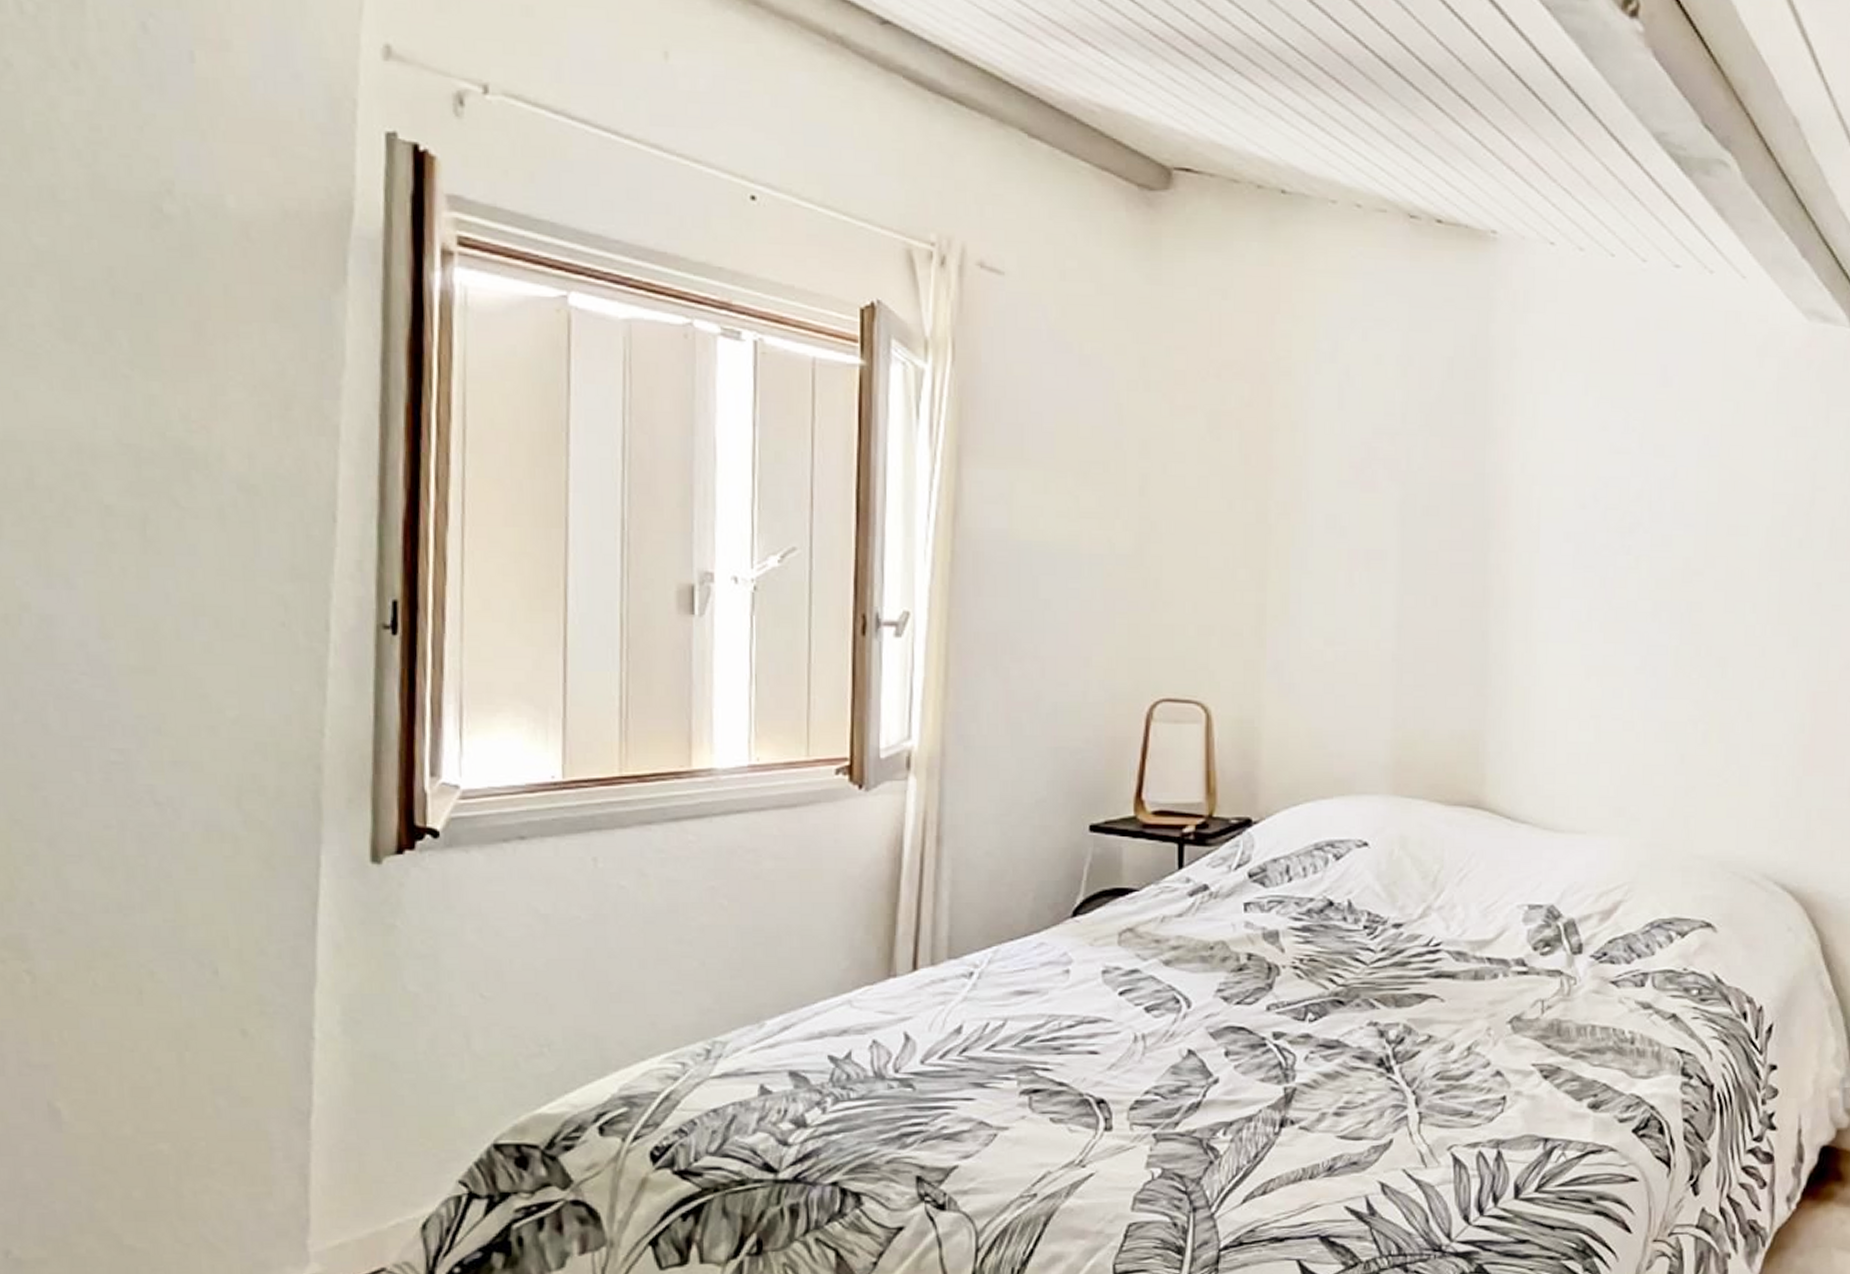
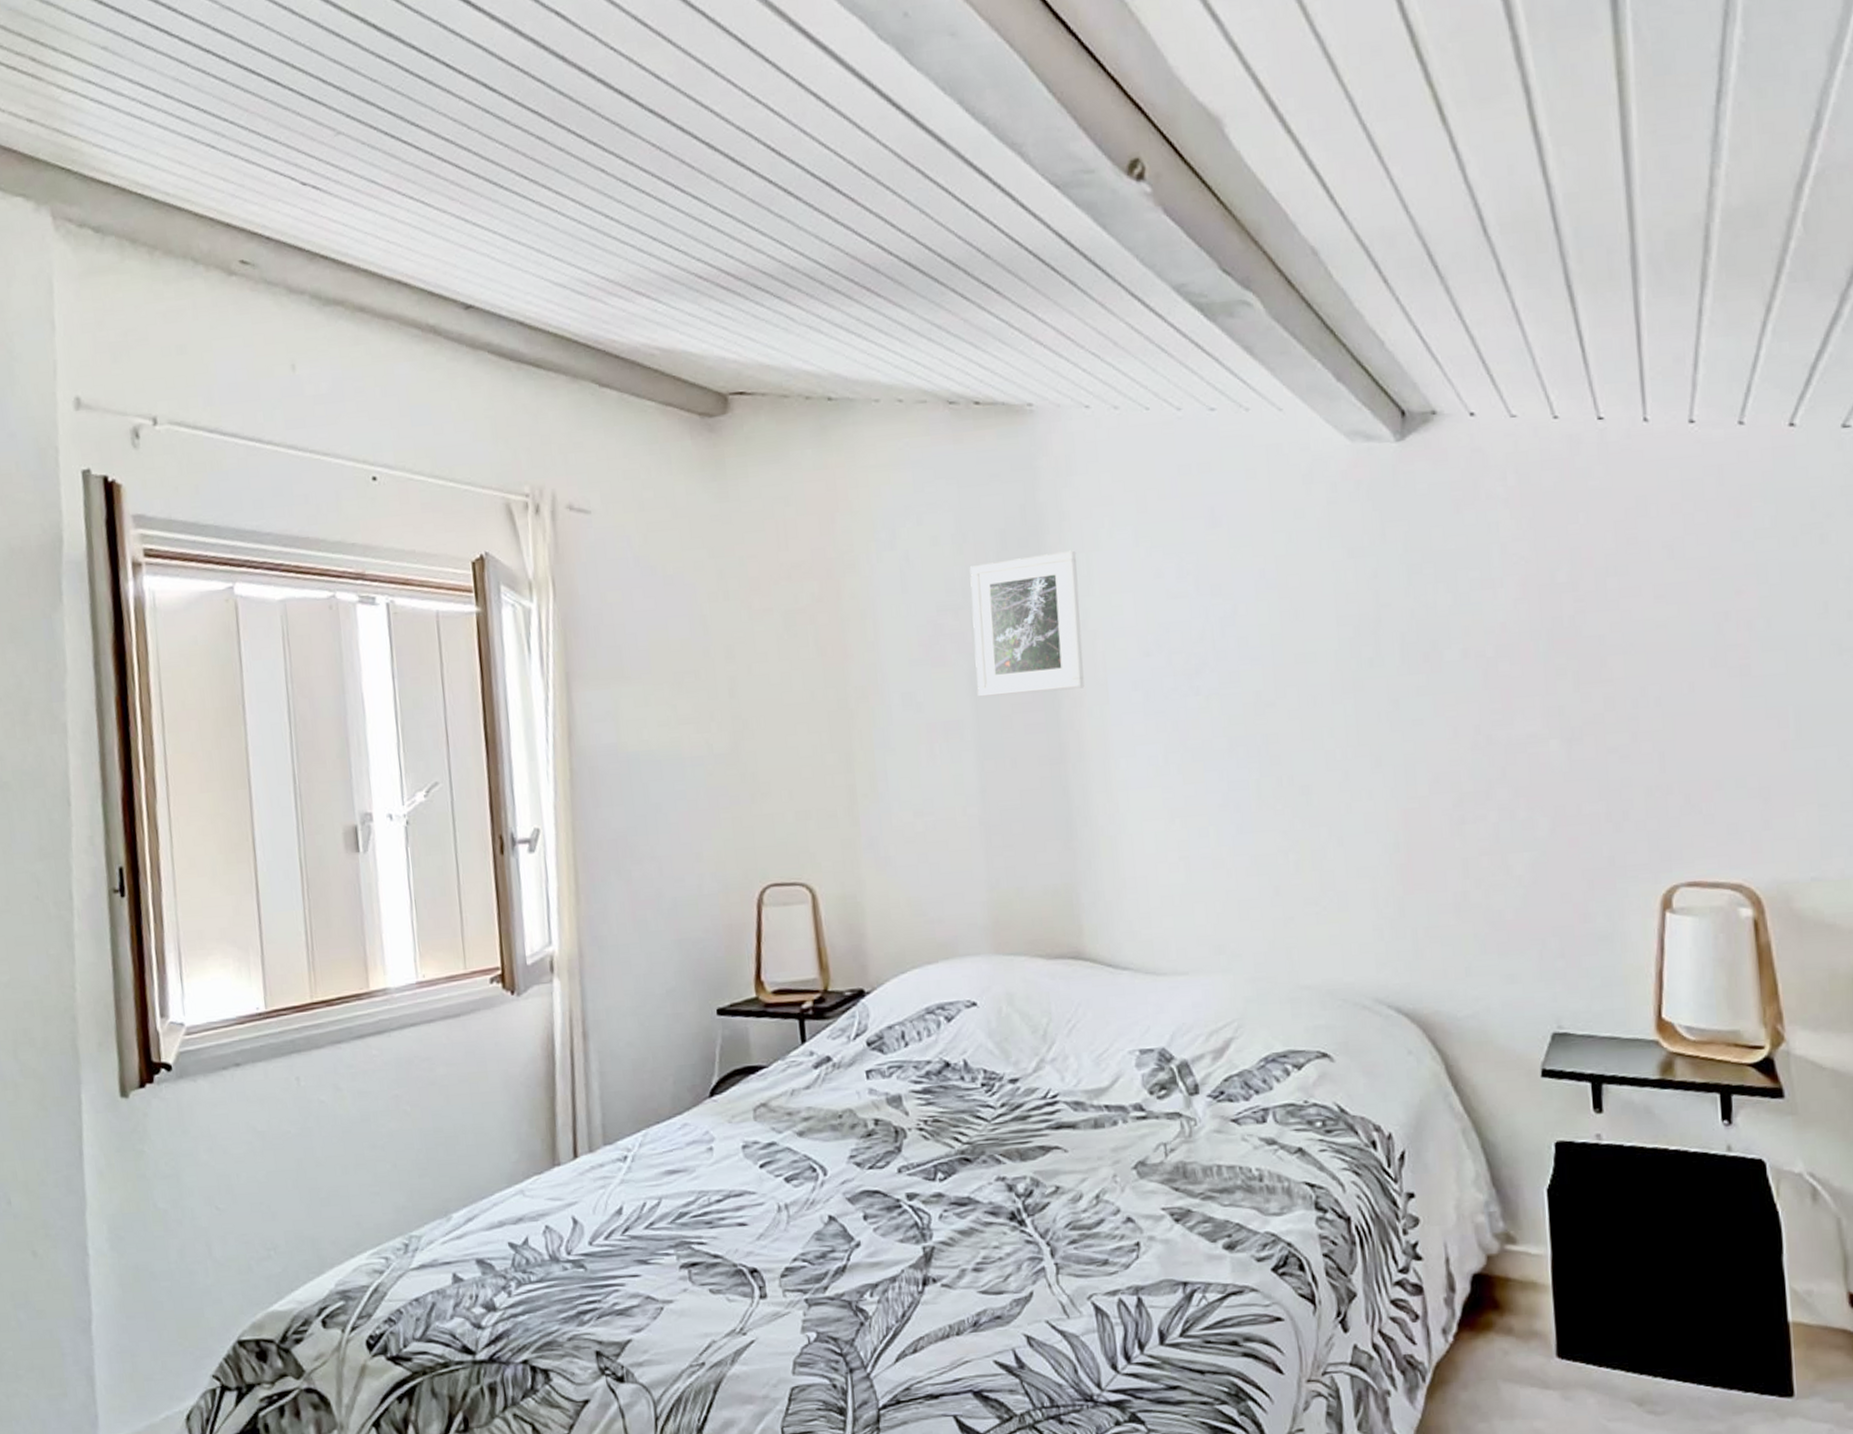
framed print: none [1405,389,1524,533] -> present [969,550,1085,697]

